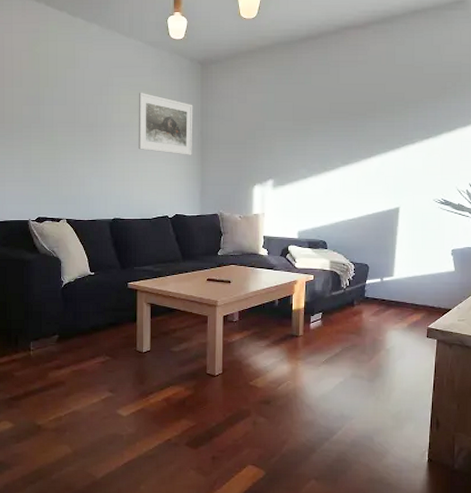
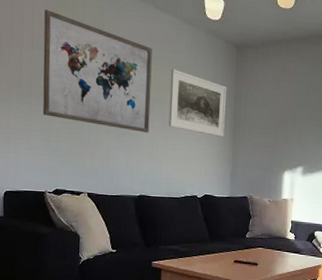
wall art: none [22,48,120,158] -> present [42,9,152,134]

